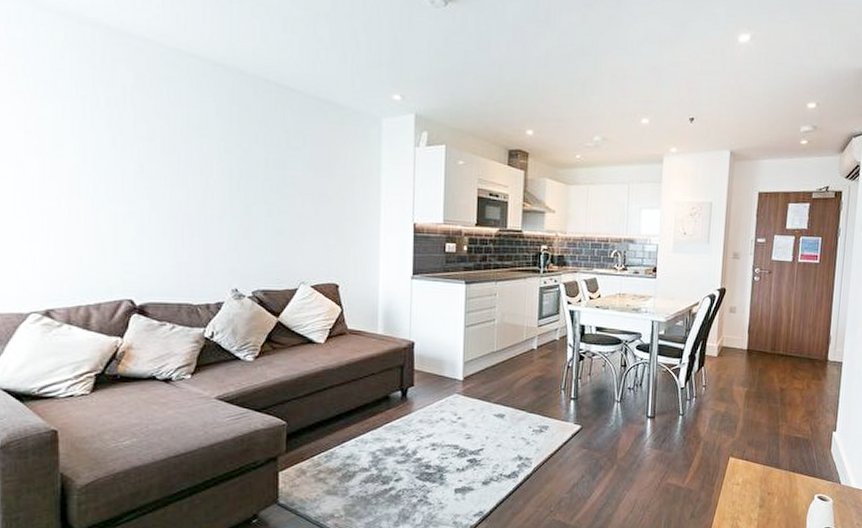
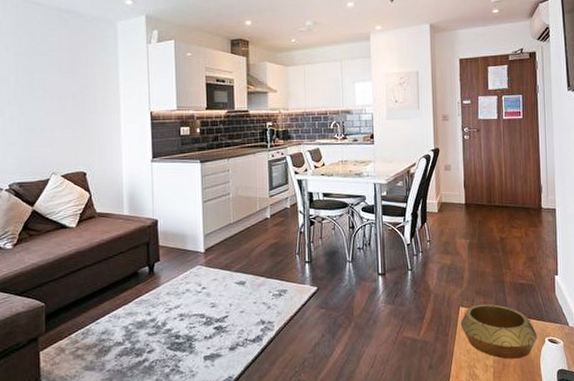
decorative bowl: none [728,456,807,514] -> present [460,303,537,359]

